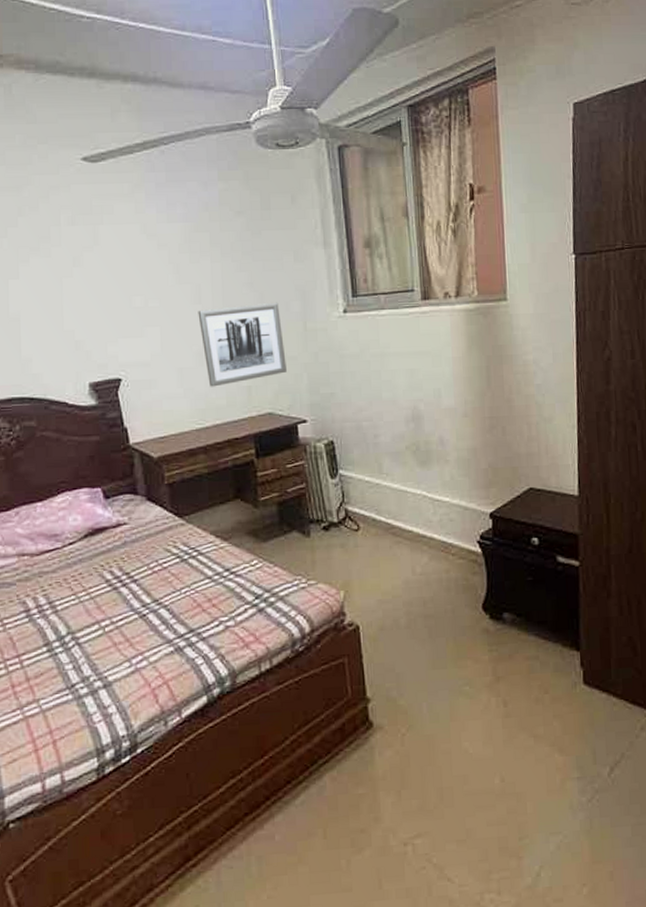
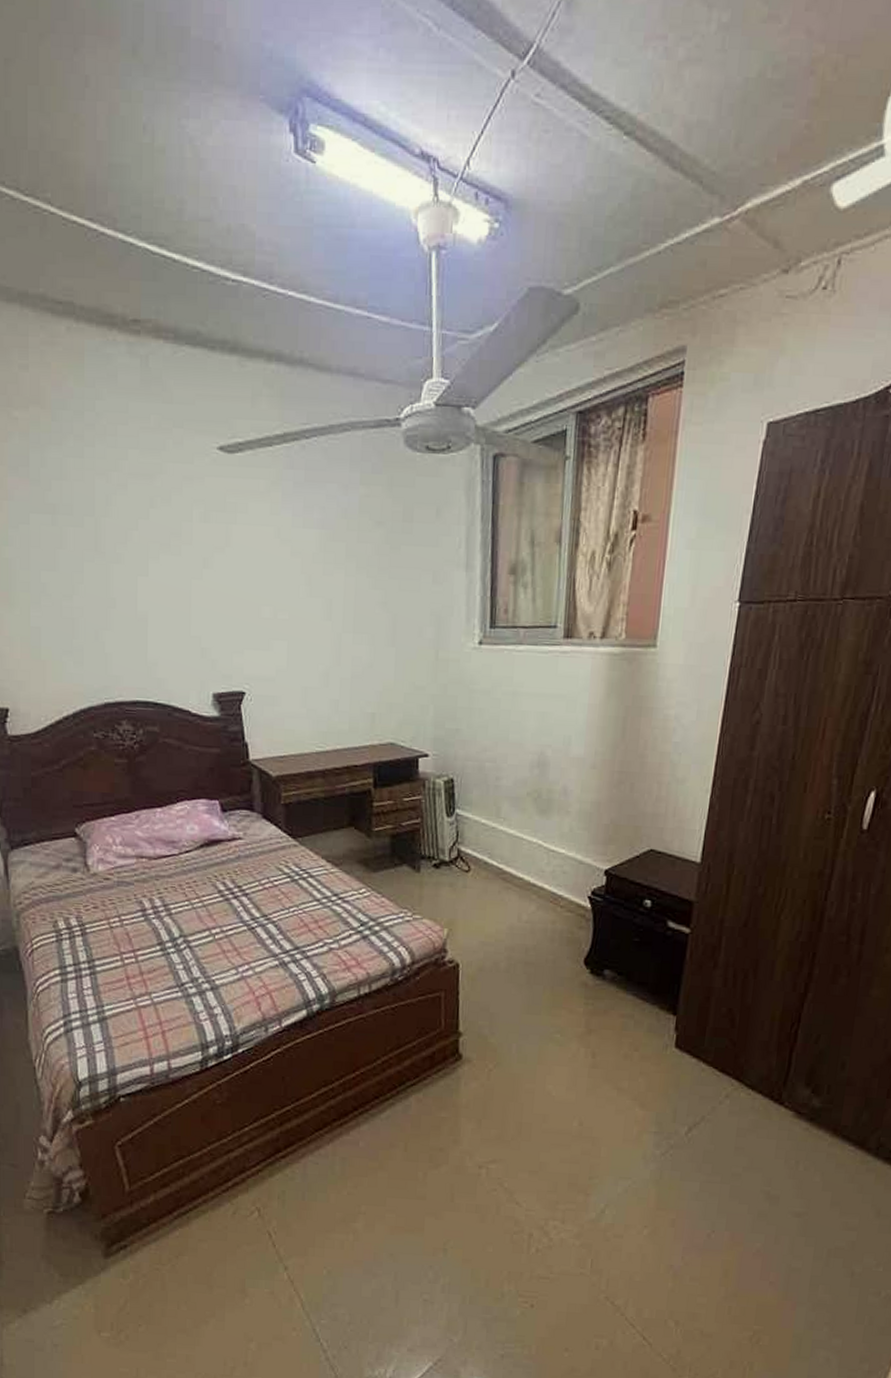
wall art: present [198,302,287,387] -> none [327,626,414,710]

